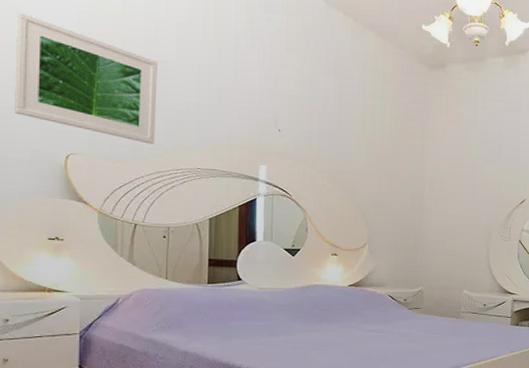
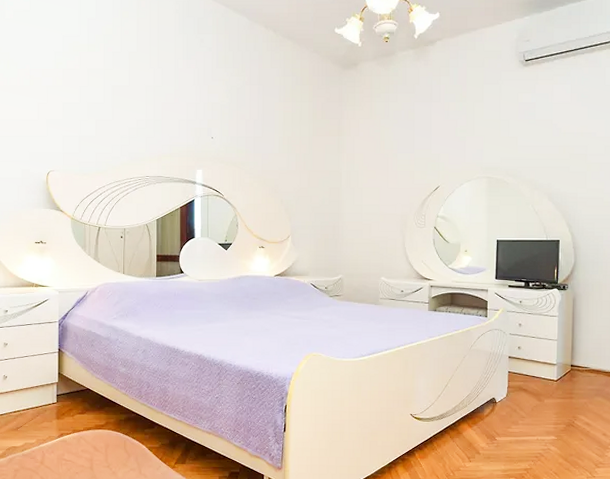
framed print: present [15,12,157,144] -> none [10,58,114,158]

